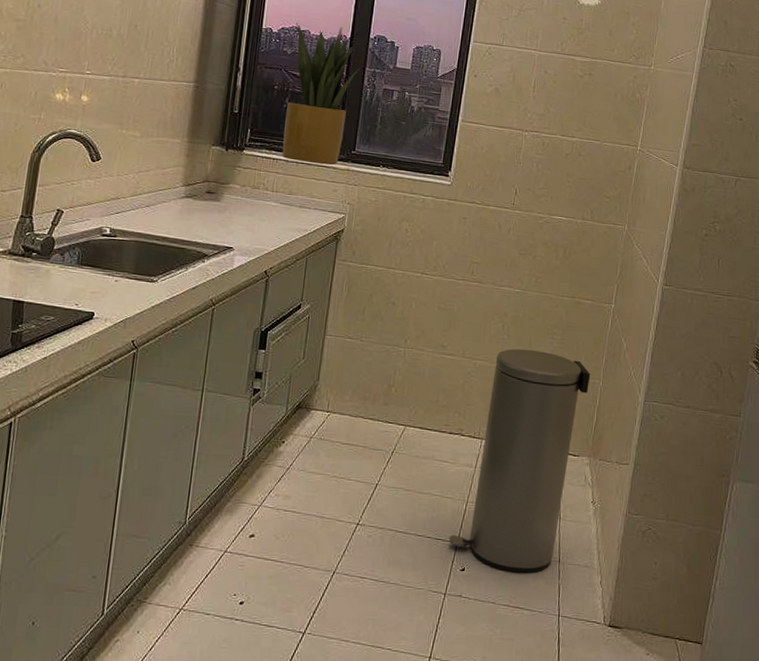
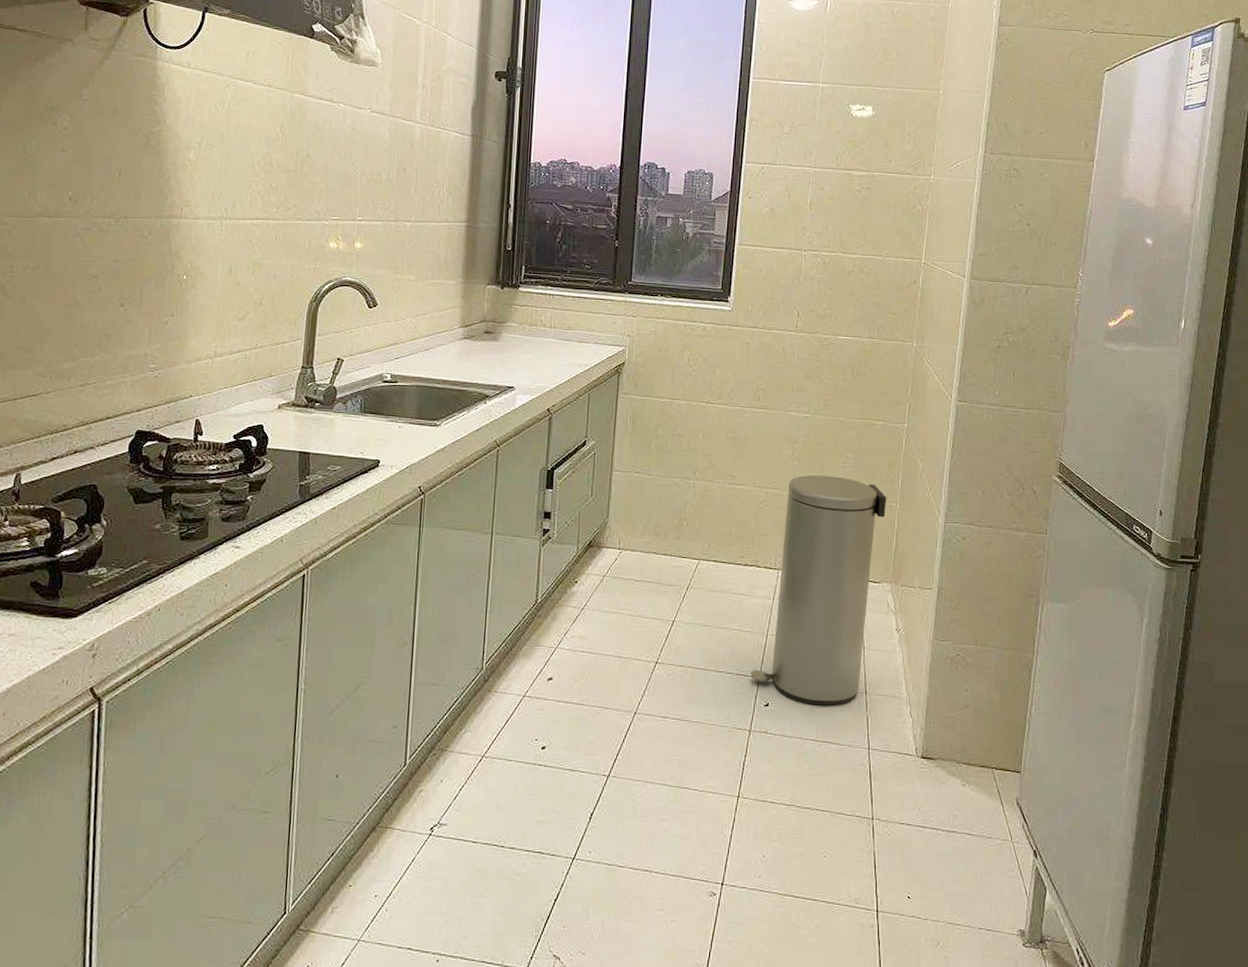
planter: present [281,23,360,166] -> none [557,155,632,298]

